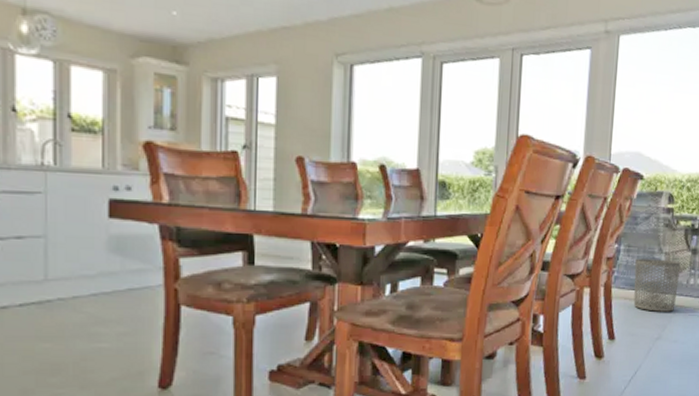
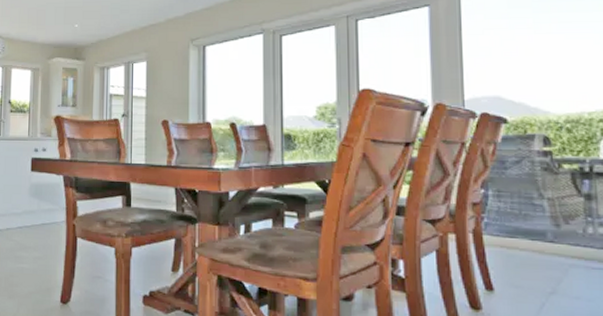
waste bin: present [633,258,681,312] -> none [509,204,572,264]

